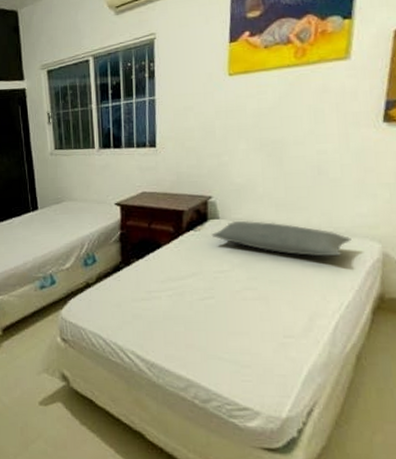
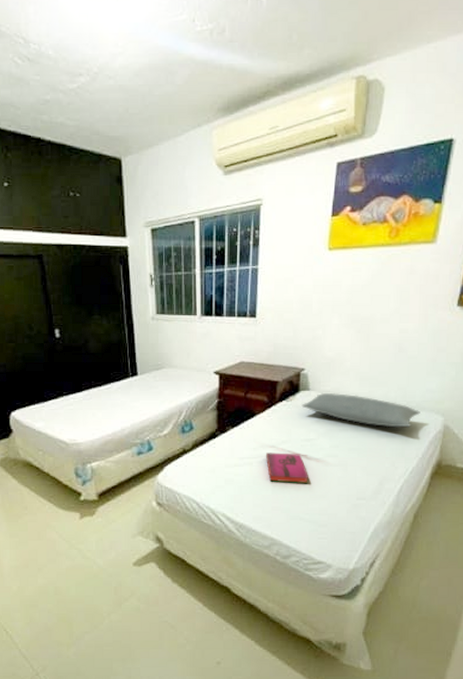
hardback book: none [174,285,225,319] -> present [265,453,308,483]

